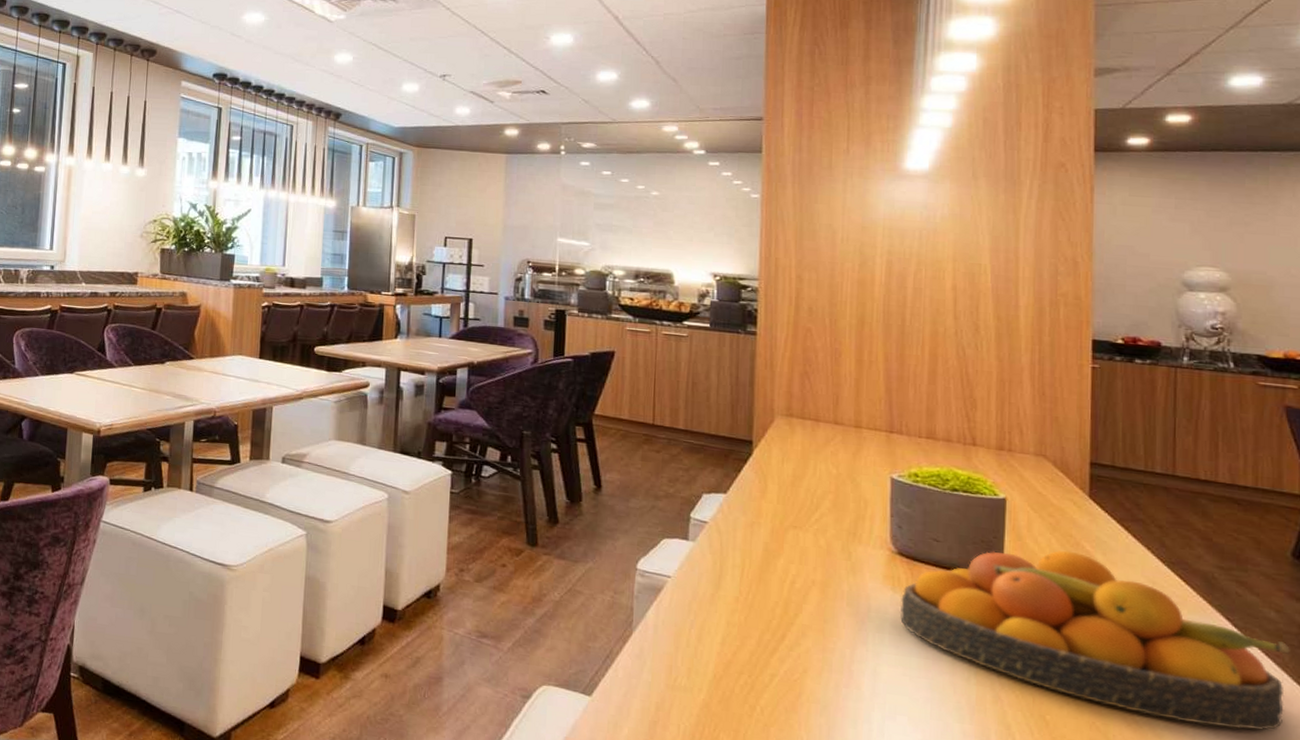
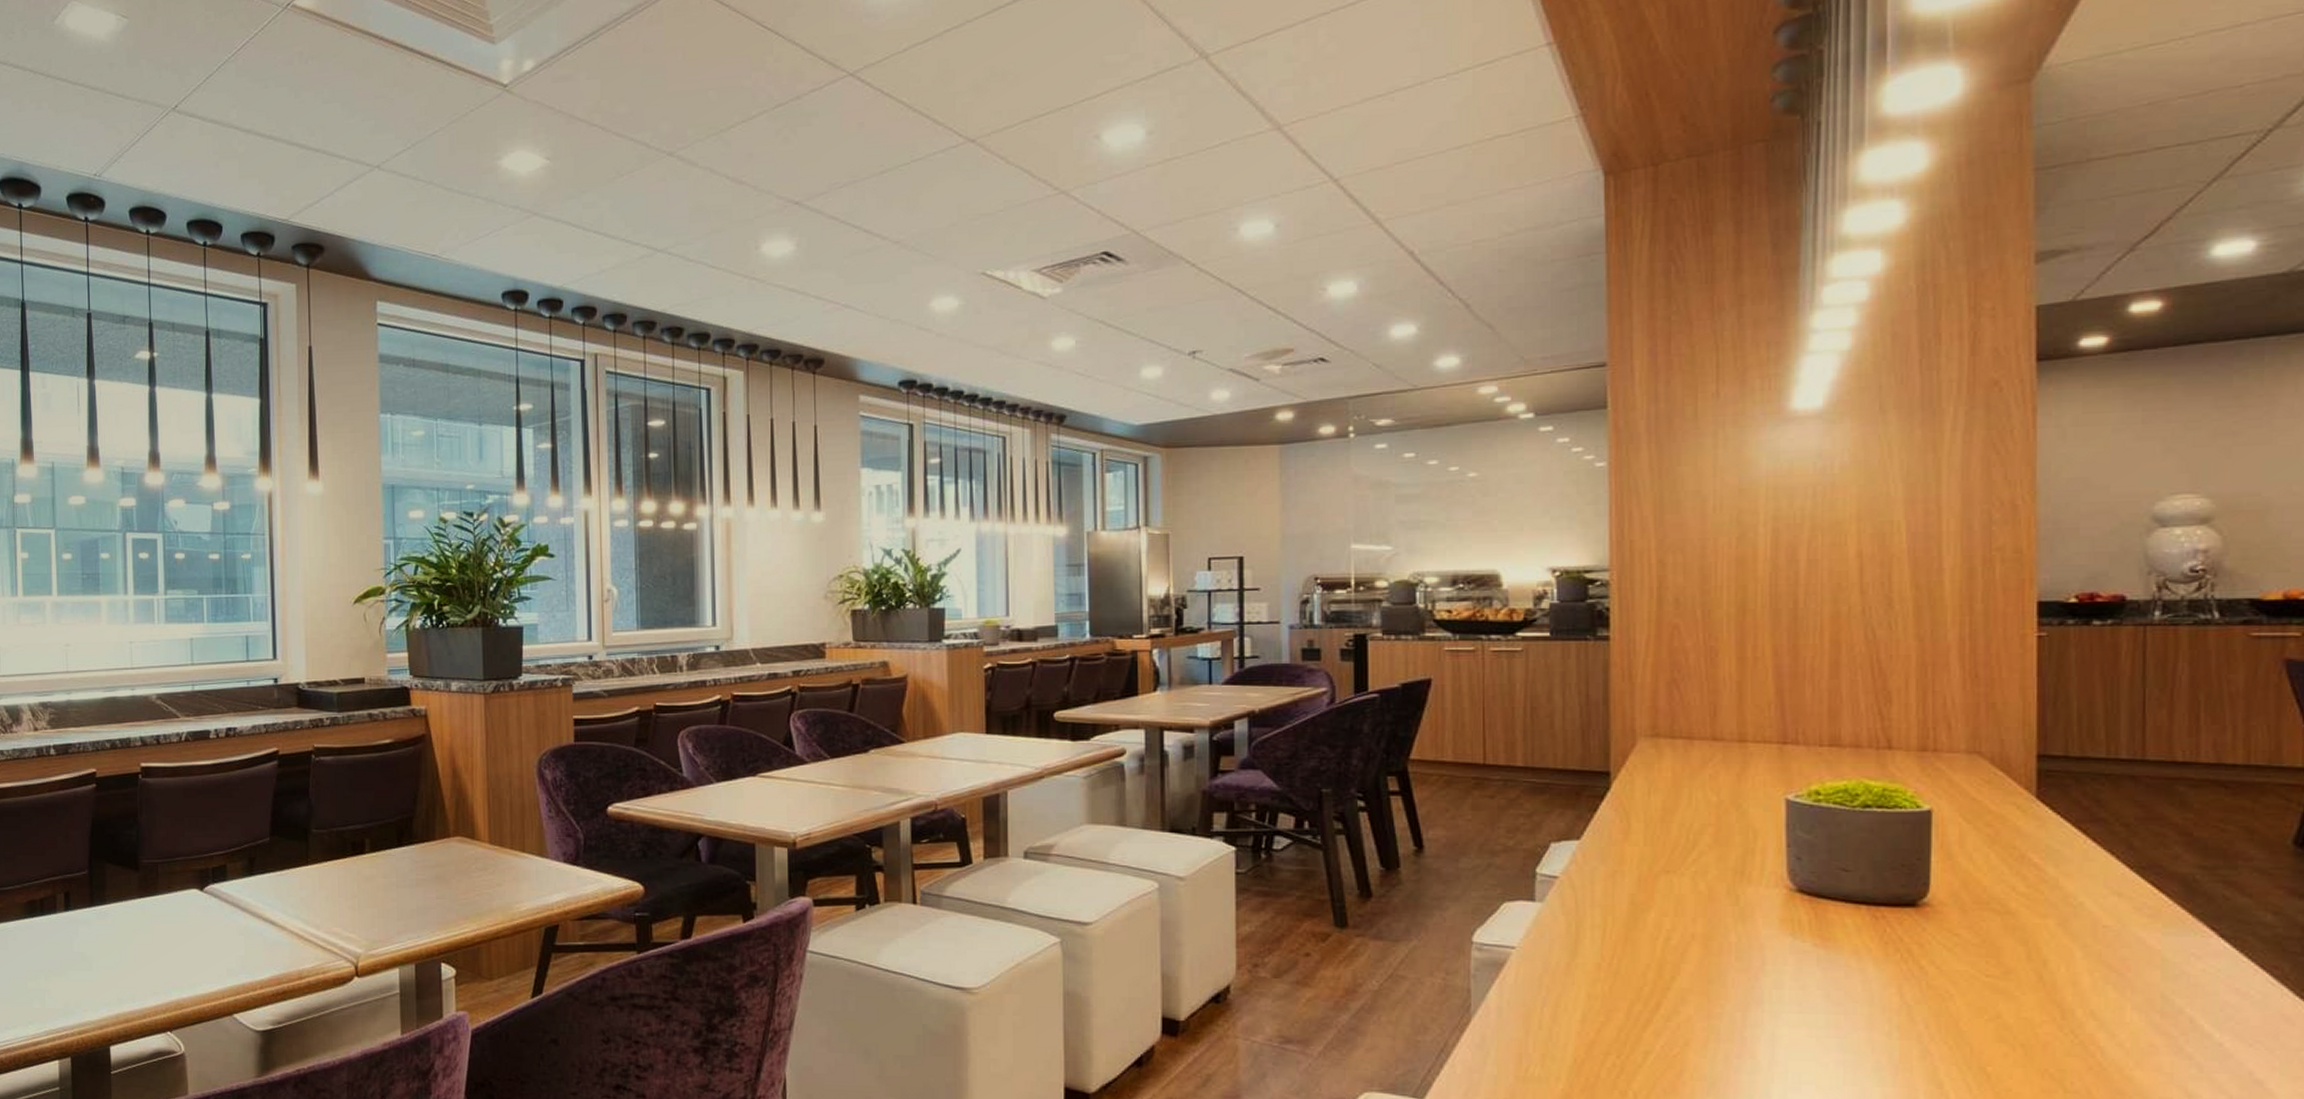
fruit bowl: present [900,550,1290,731] -> none [1803,866,2291,1060]

